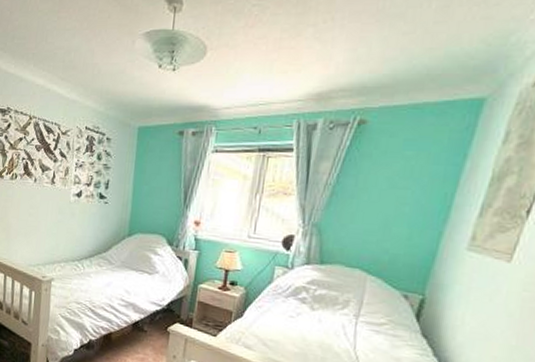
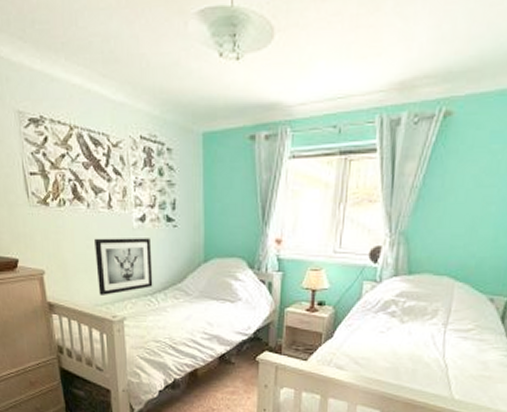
wall art: none [33,207,84,258] -> present [95,238,153,295]

